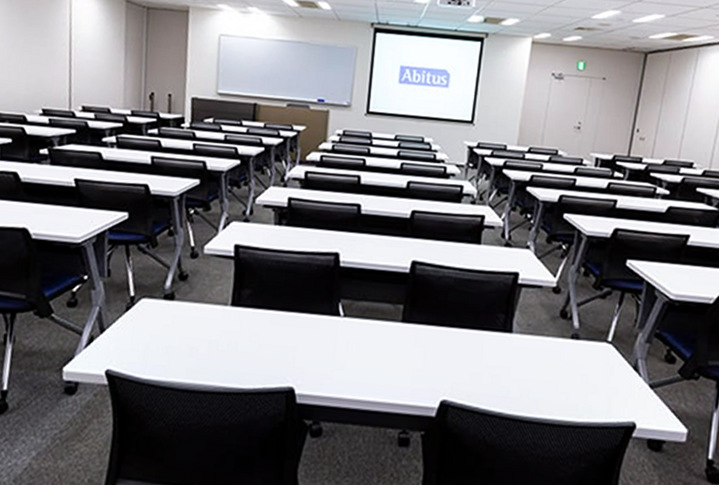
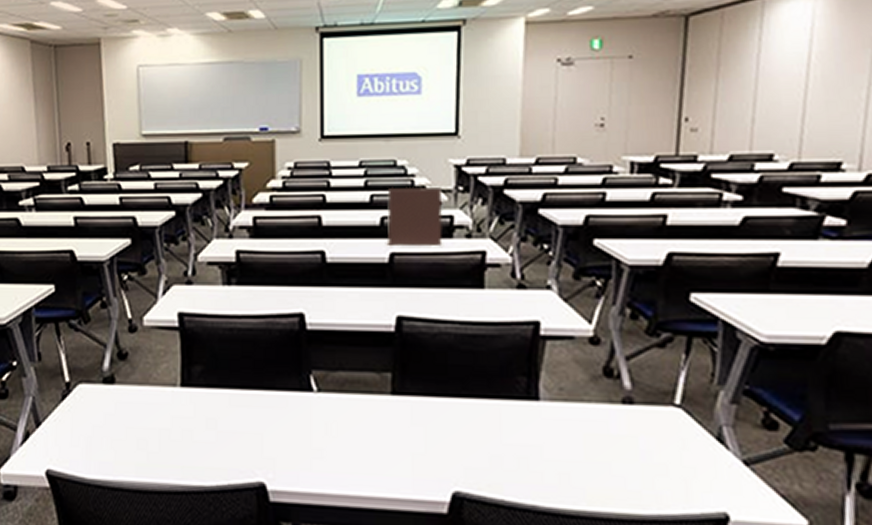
binder: none [410,158,456,208] -> present [386,186,443,247]

